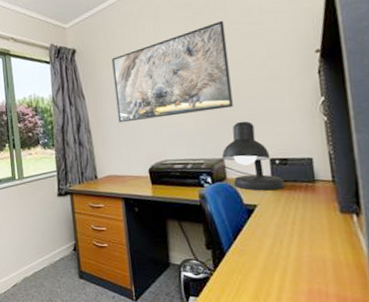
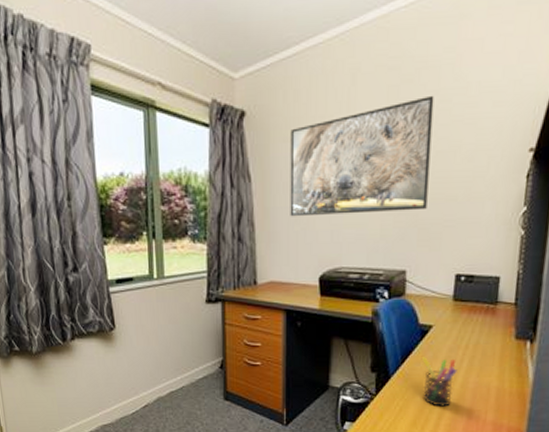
desk lamp: present [222,121,285,191] -> none [404,227,466,311]
pen holder: none [253,234,289,280] -> present [422,357,457,407]

